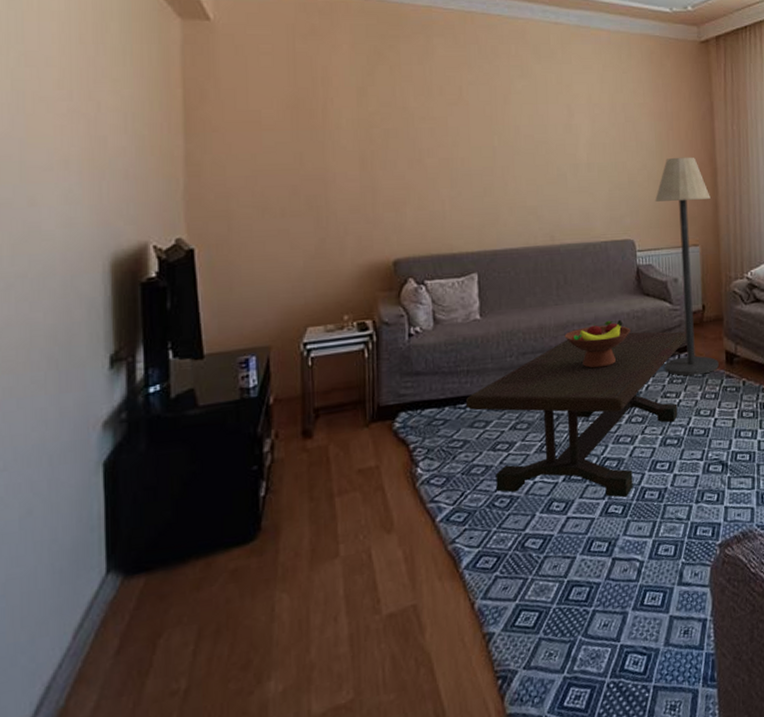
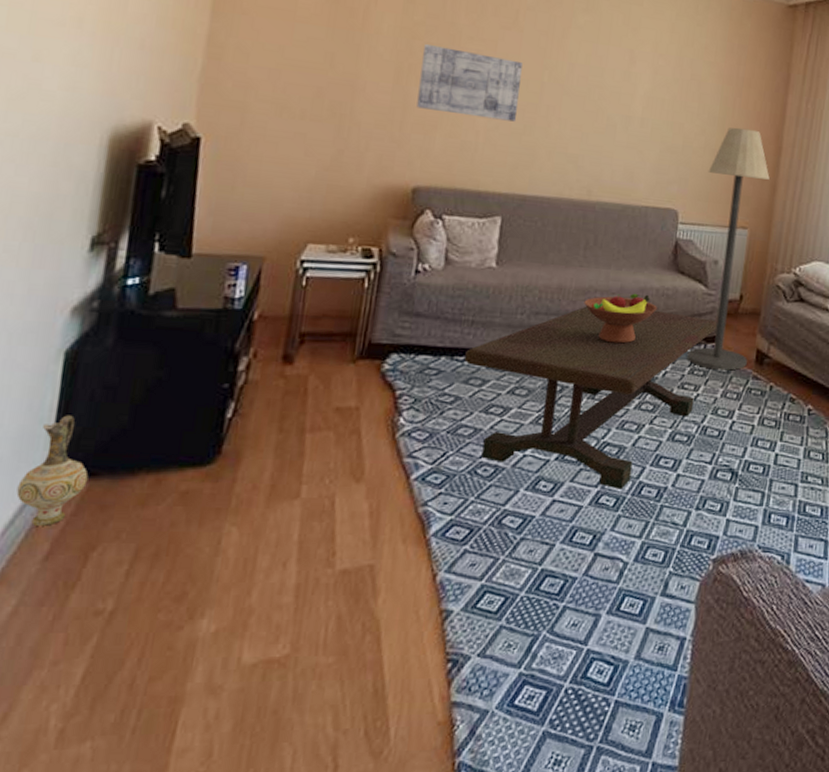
ceramic jug: none [80,519,144,625] -> present [16,415,89,526]
wall art: none [382,130,475,189] -> present [416,44,523,122]

